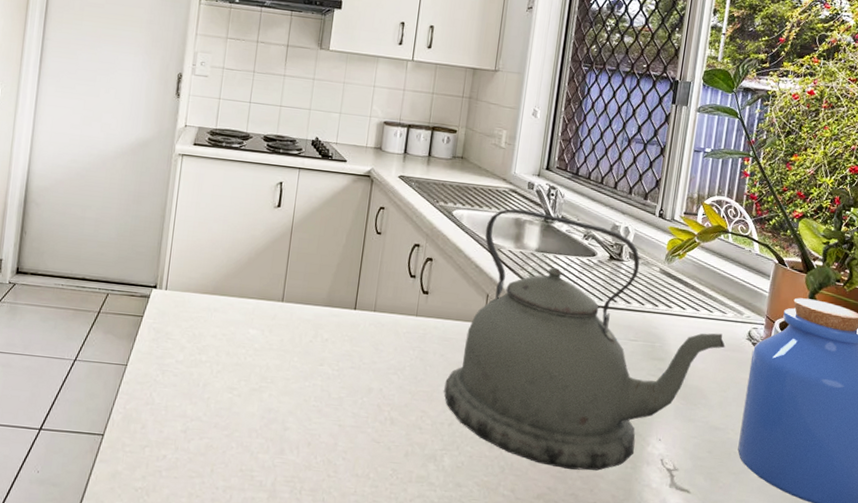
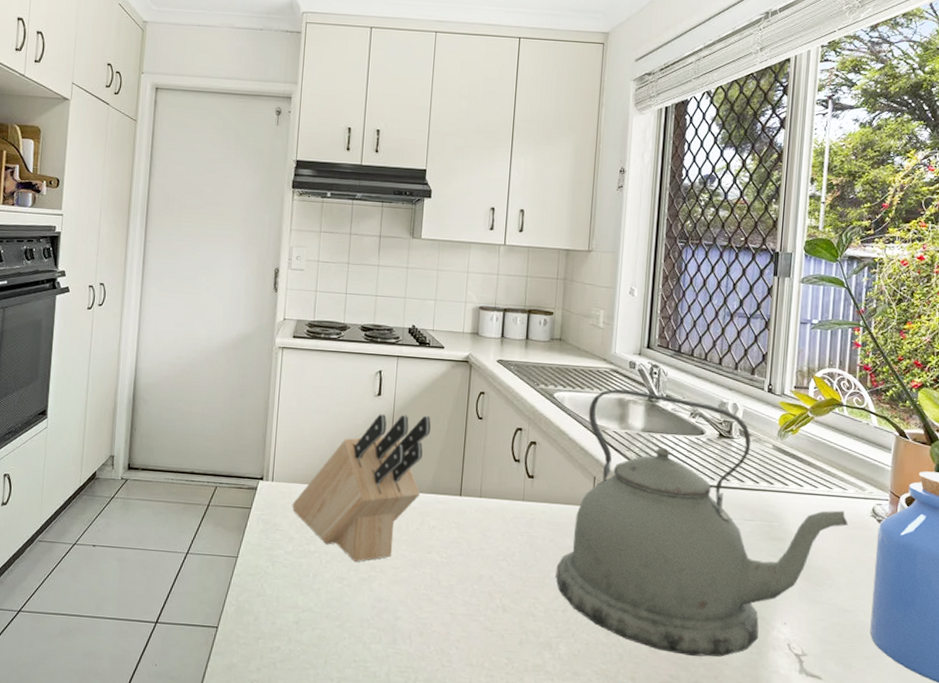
knife block: none [185,225,330,373] -> present [292,414,431,562]

